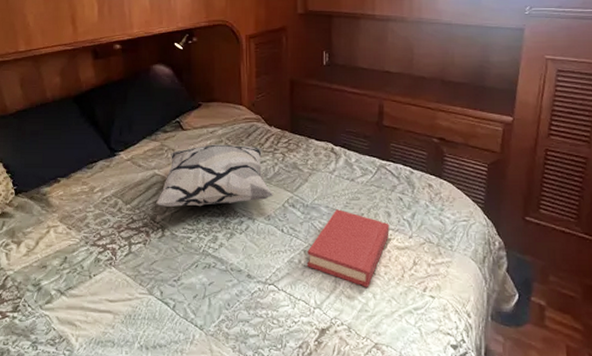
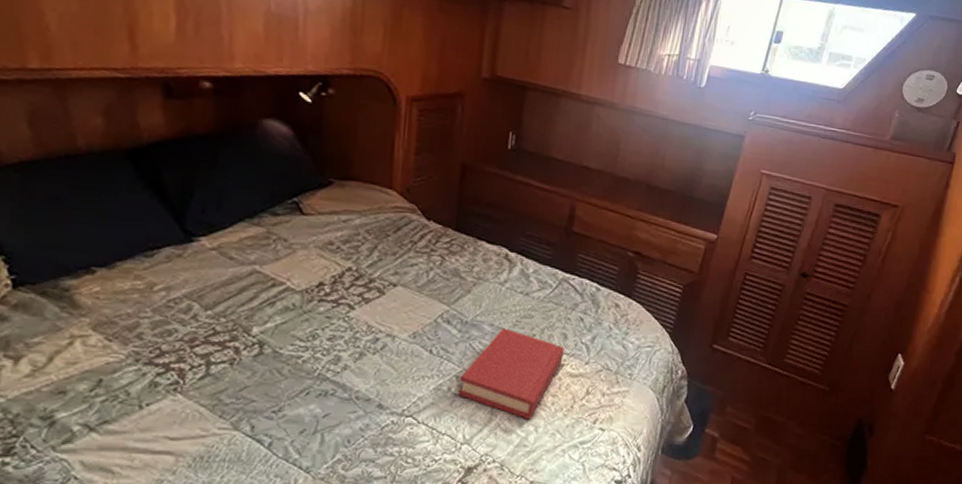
decorative pillow: present [156,144,274,207] -> none [253,237,424,318]

